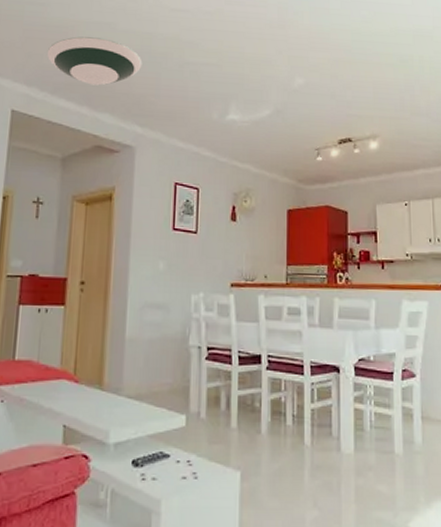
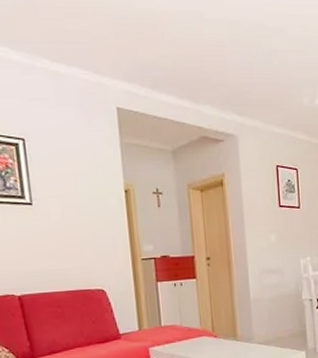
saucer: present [46,36,143,86] -> none [140,28,234,78]

